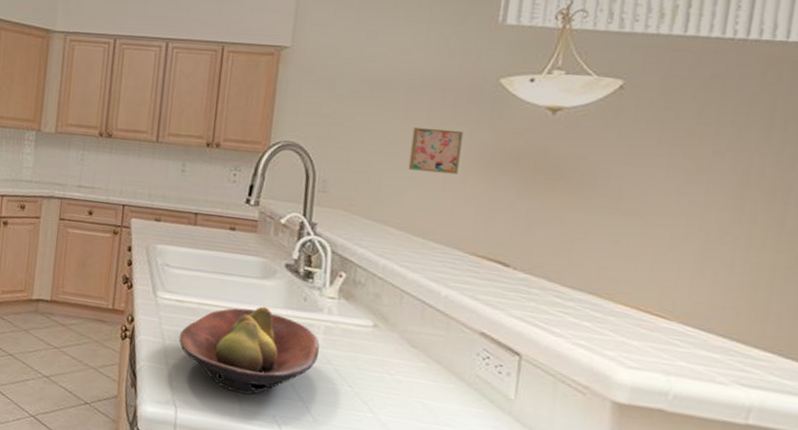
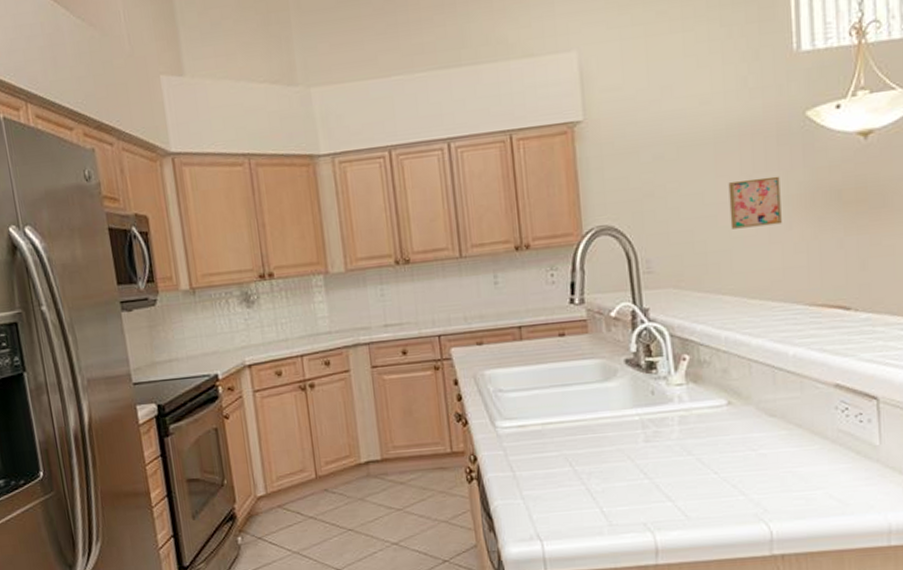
fruit bowl: present [178,306,320,395] -> none [529,410,679,510]

